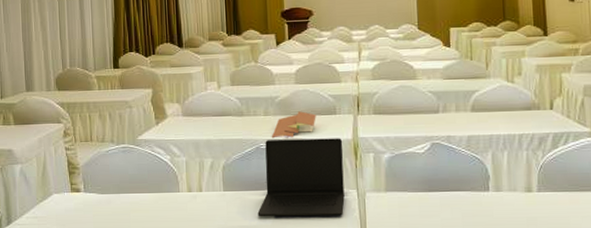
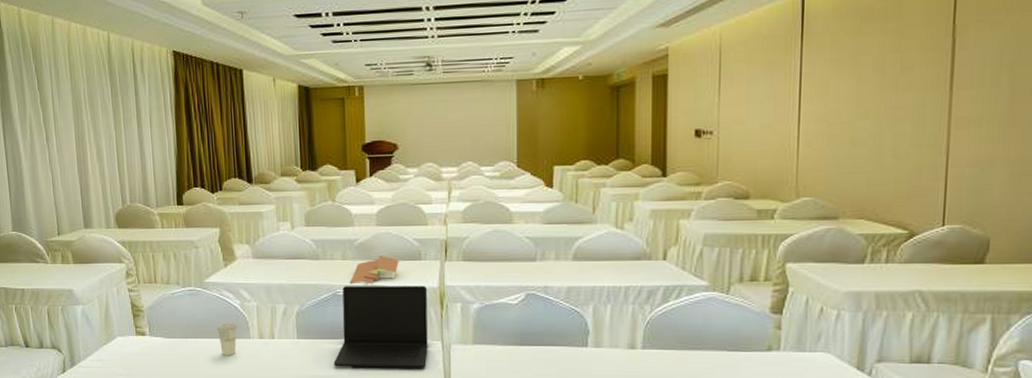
cup: none [148,178,168,209] -> present [216,323,238,356]

